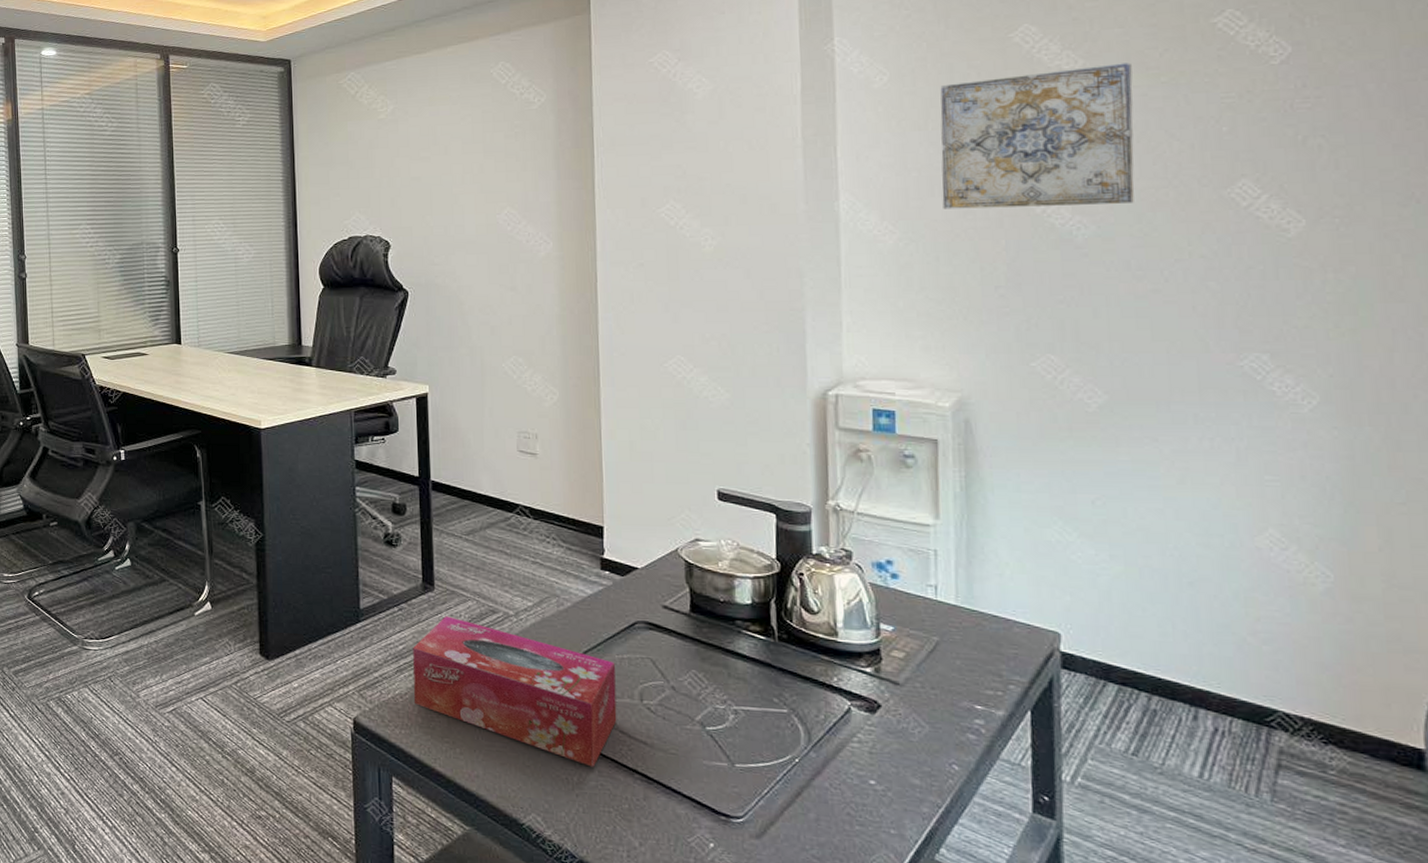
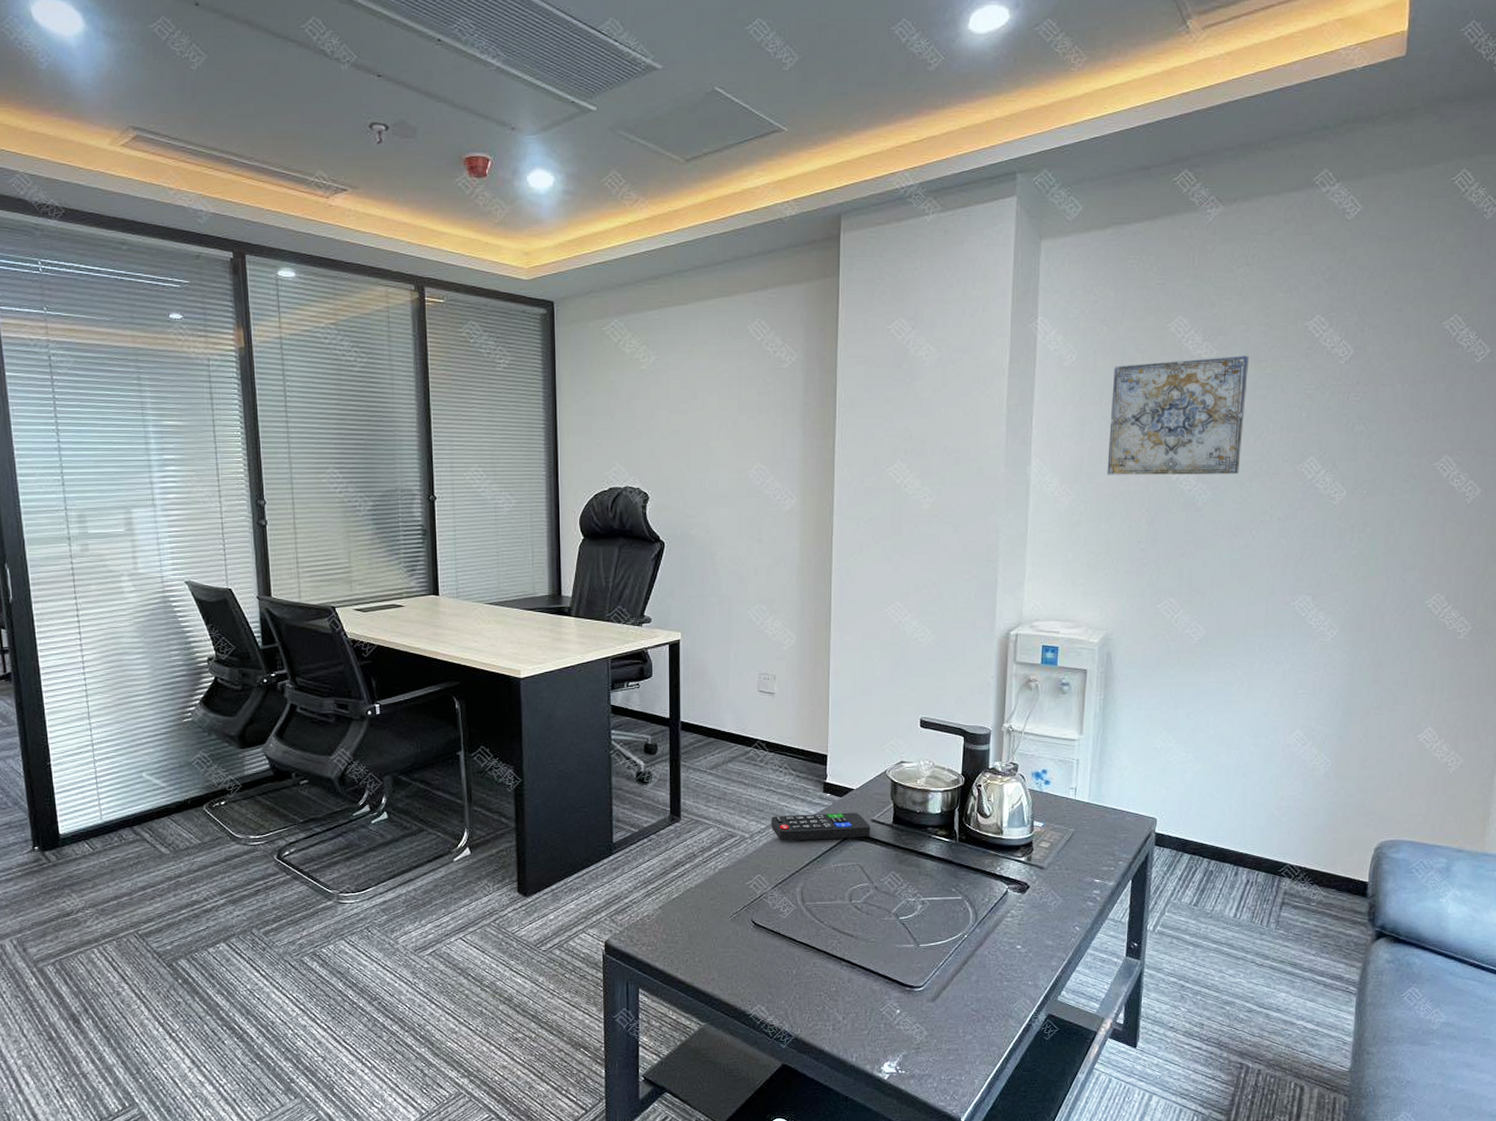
tissue box: present [413,616,617,767] -> none [660,843,831,960]
remote control: none [539,592,662,626] -> present [771,812,871,841]

